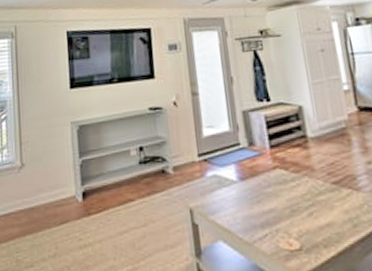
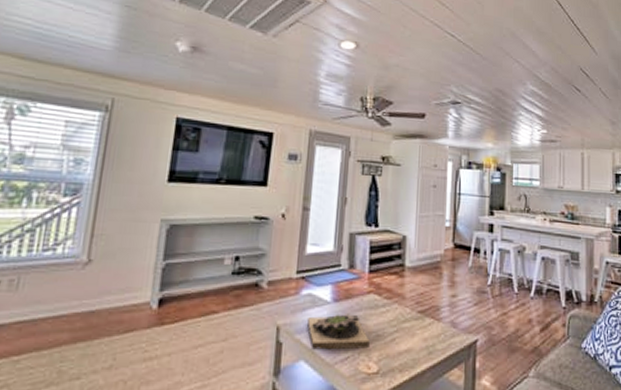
succulent planter: none [218,191,286,230] -> present [307,314,370,350]

